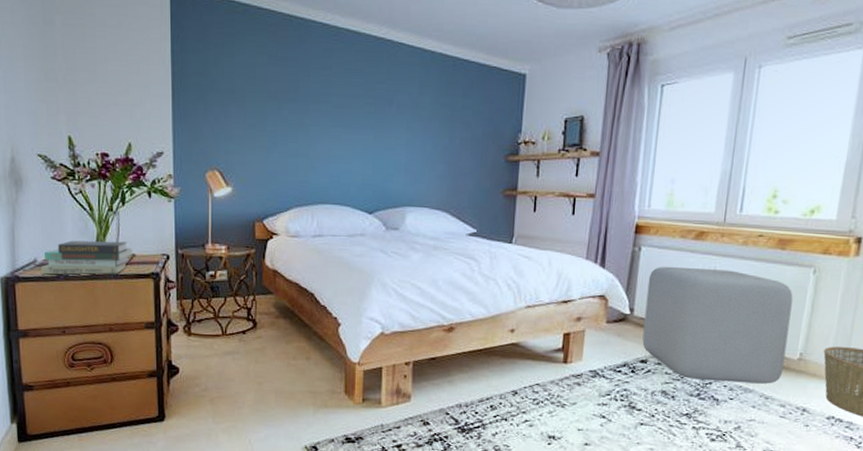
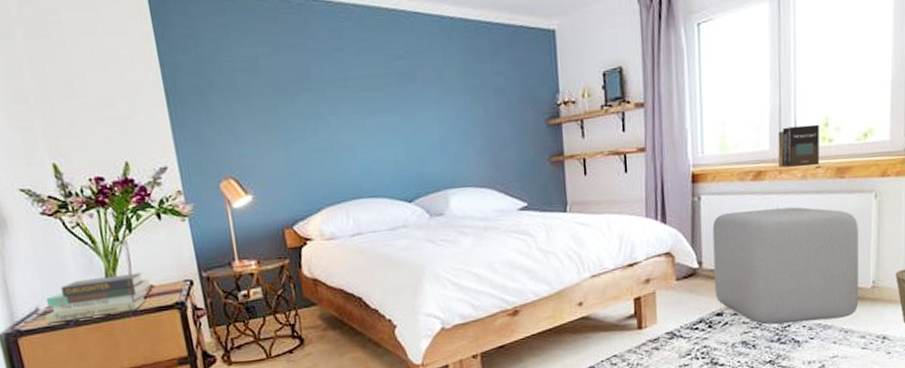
books: none [721,193,767,234] -> present [778,124,820,168]

